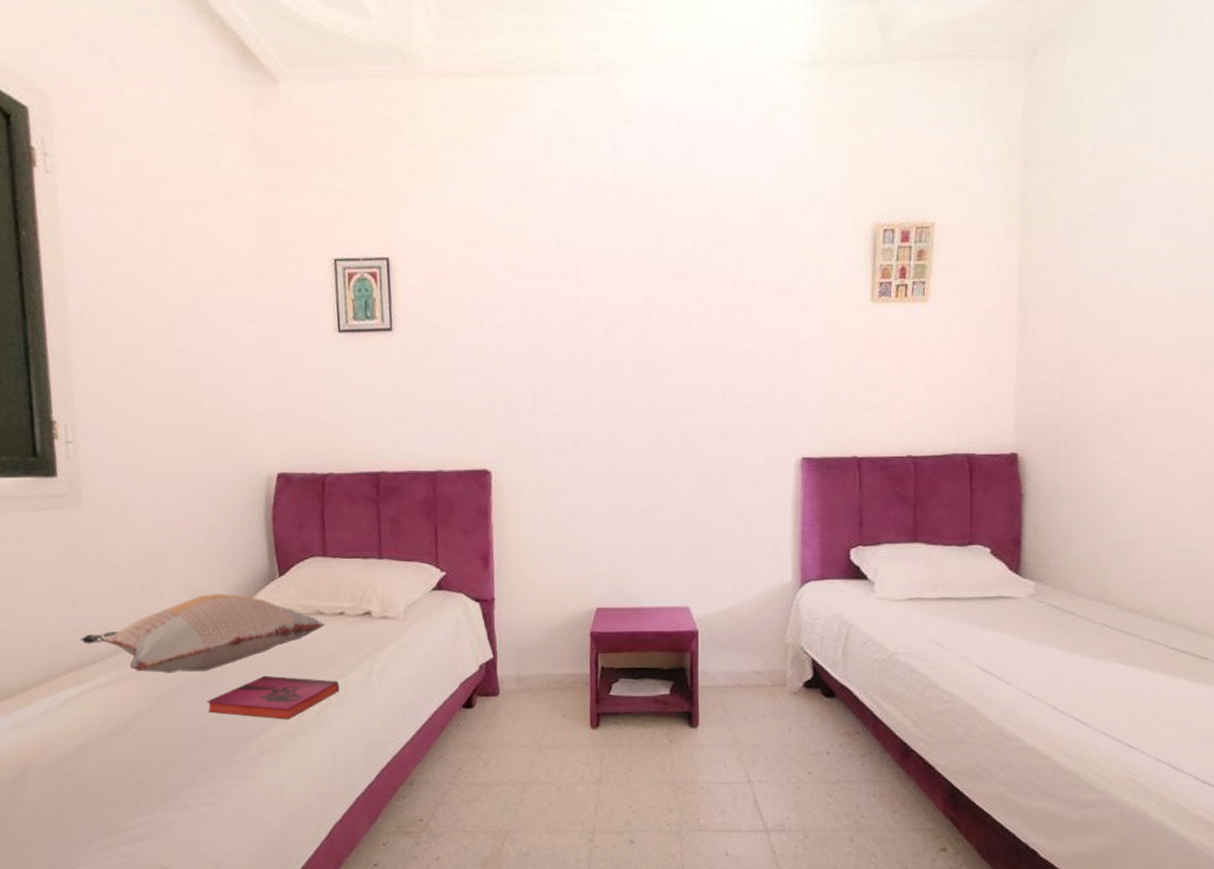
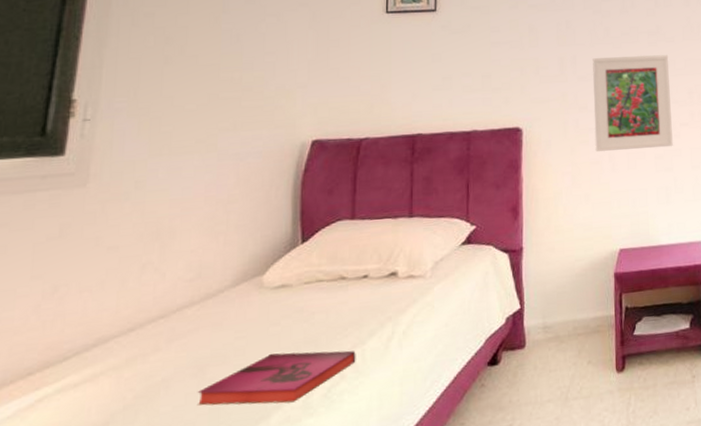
decorative pillow: present [80,593,326,674] -> none [52,266,347,365]
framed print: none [569,389,661,502] -> present [592,55,673,152]

